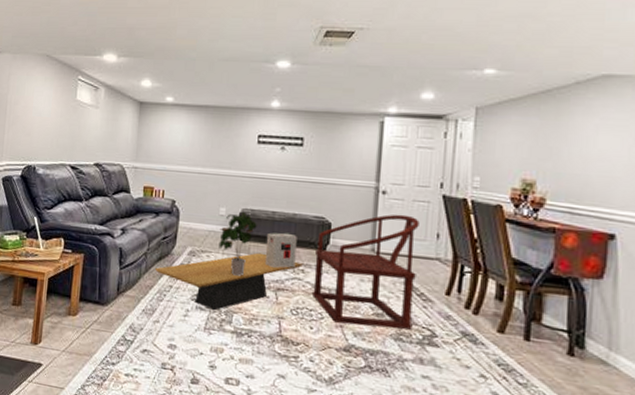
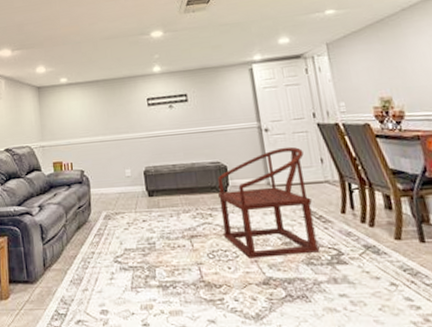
coffee table: present [154,252,303,311] -> none [75,205,210,269]
potted plant: present [218,213,257,276] -> none [128,170,162,231]
decorative box: present [264,232,297,269] -> none [171,182,203,218]

